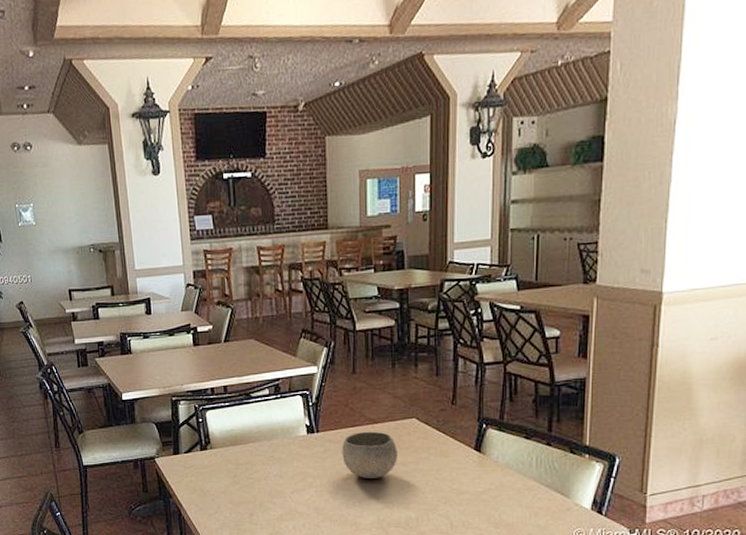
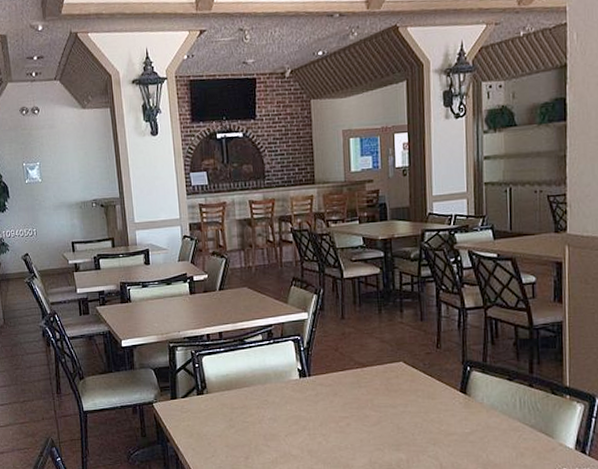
bowl: present [342,431,397,478] -> none [333,374,387,421]

